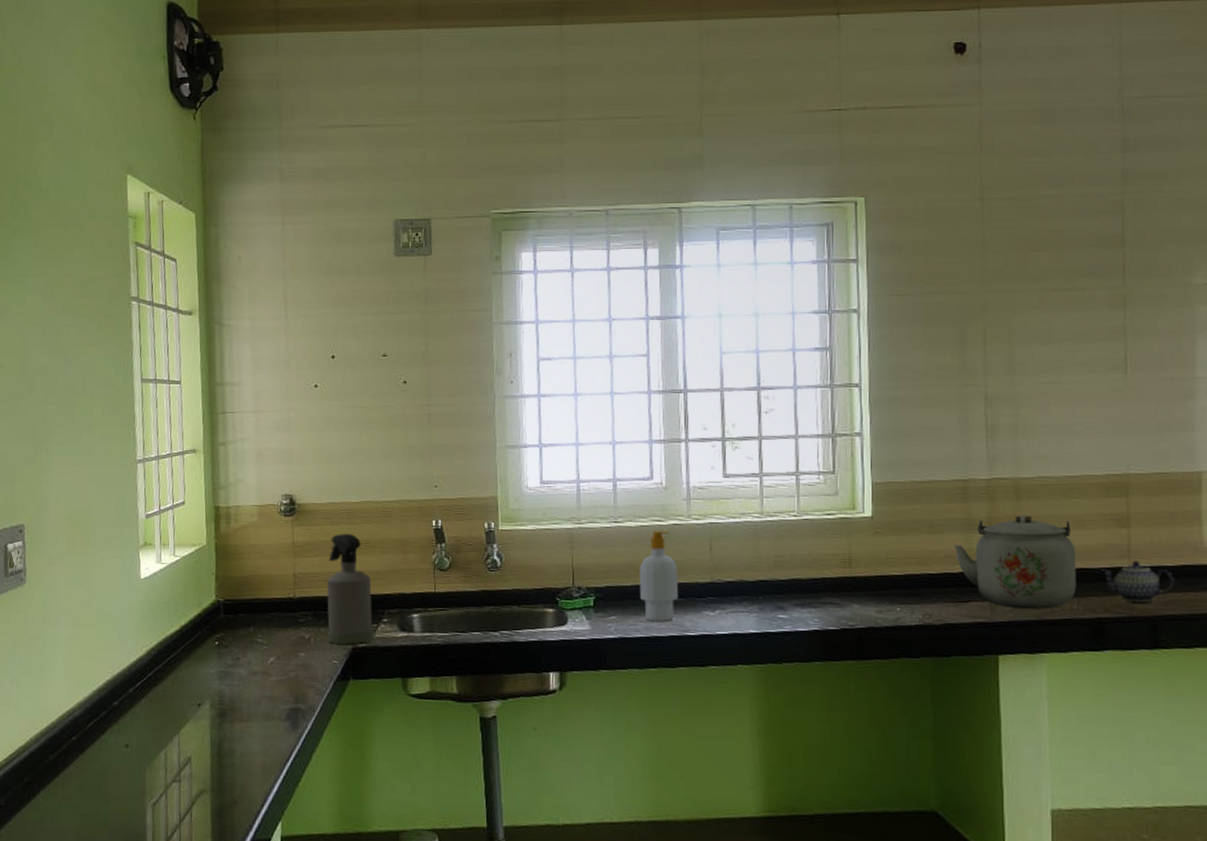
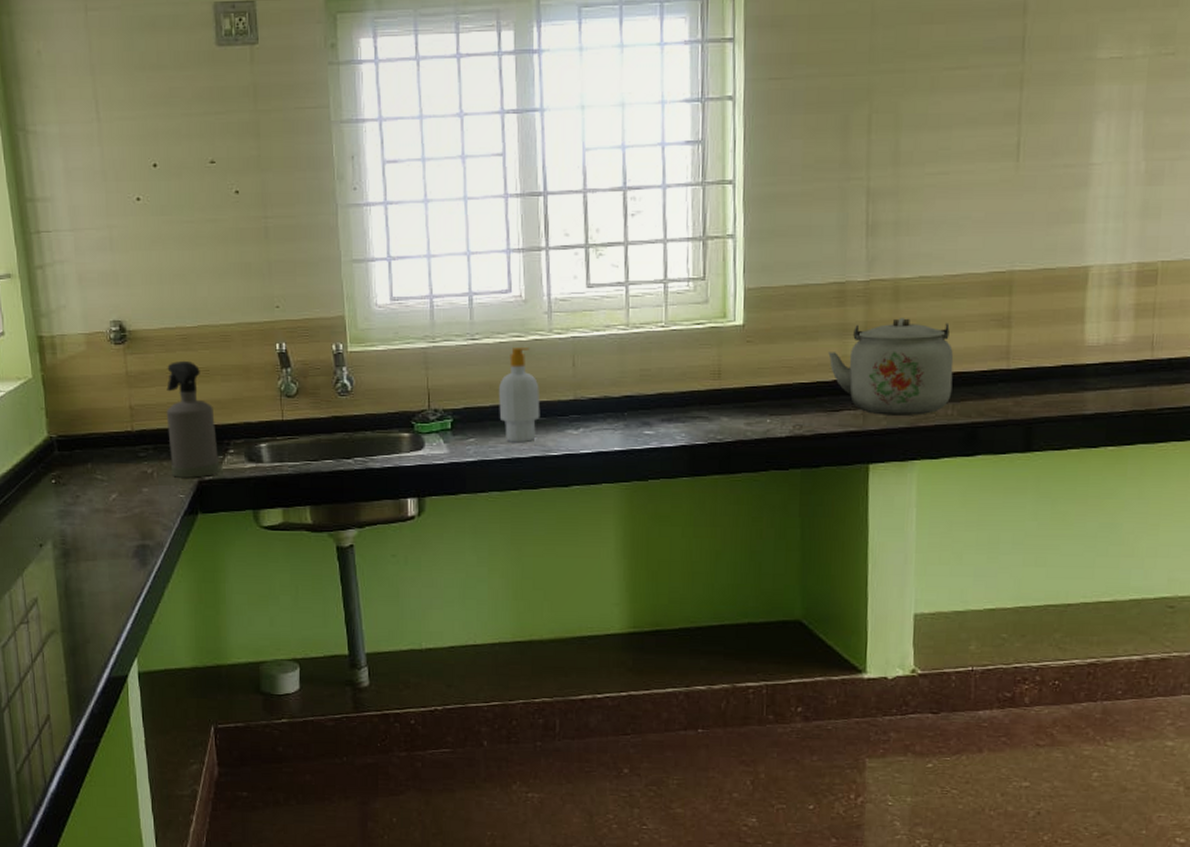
teapot: present [1100,560,1175,602] -> none [977,362,1052,405]

